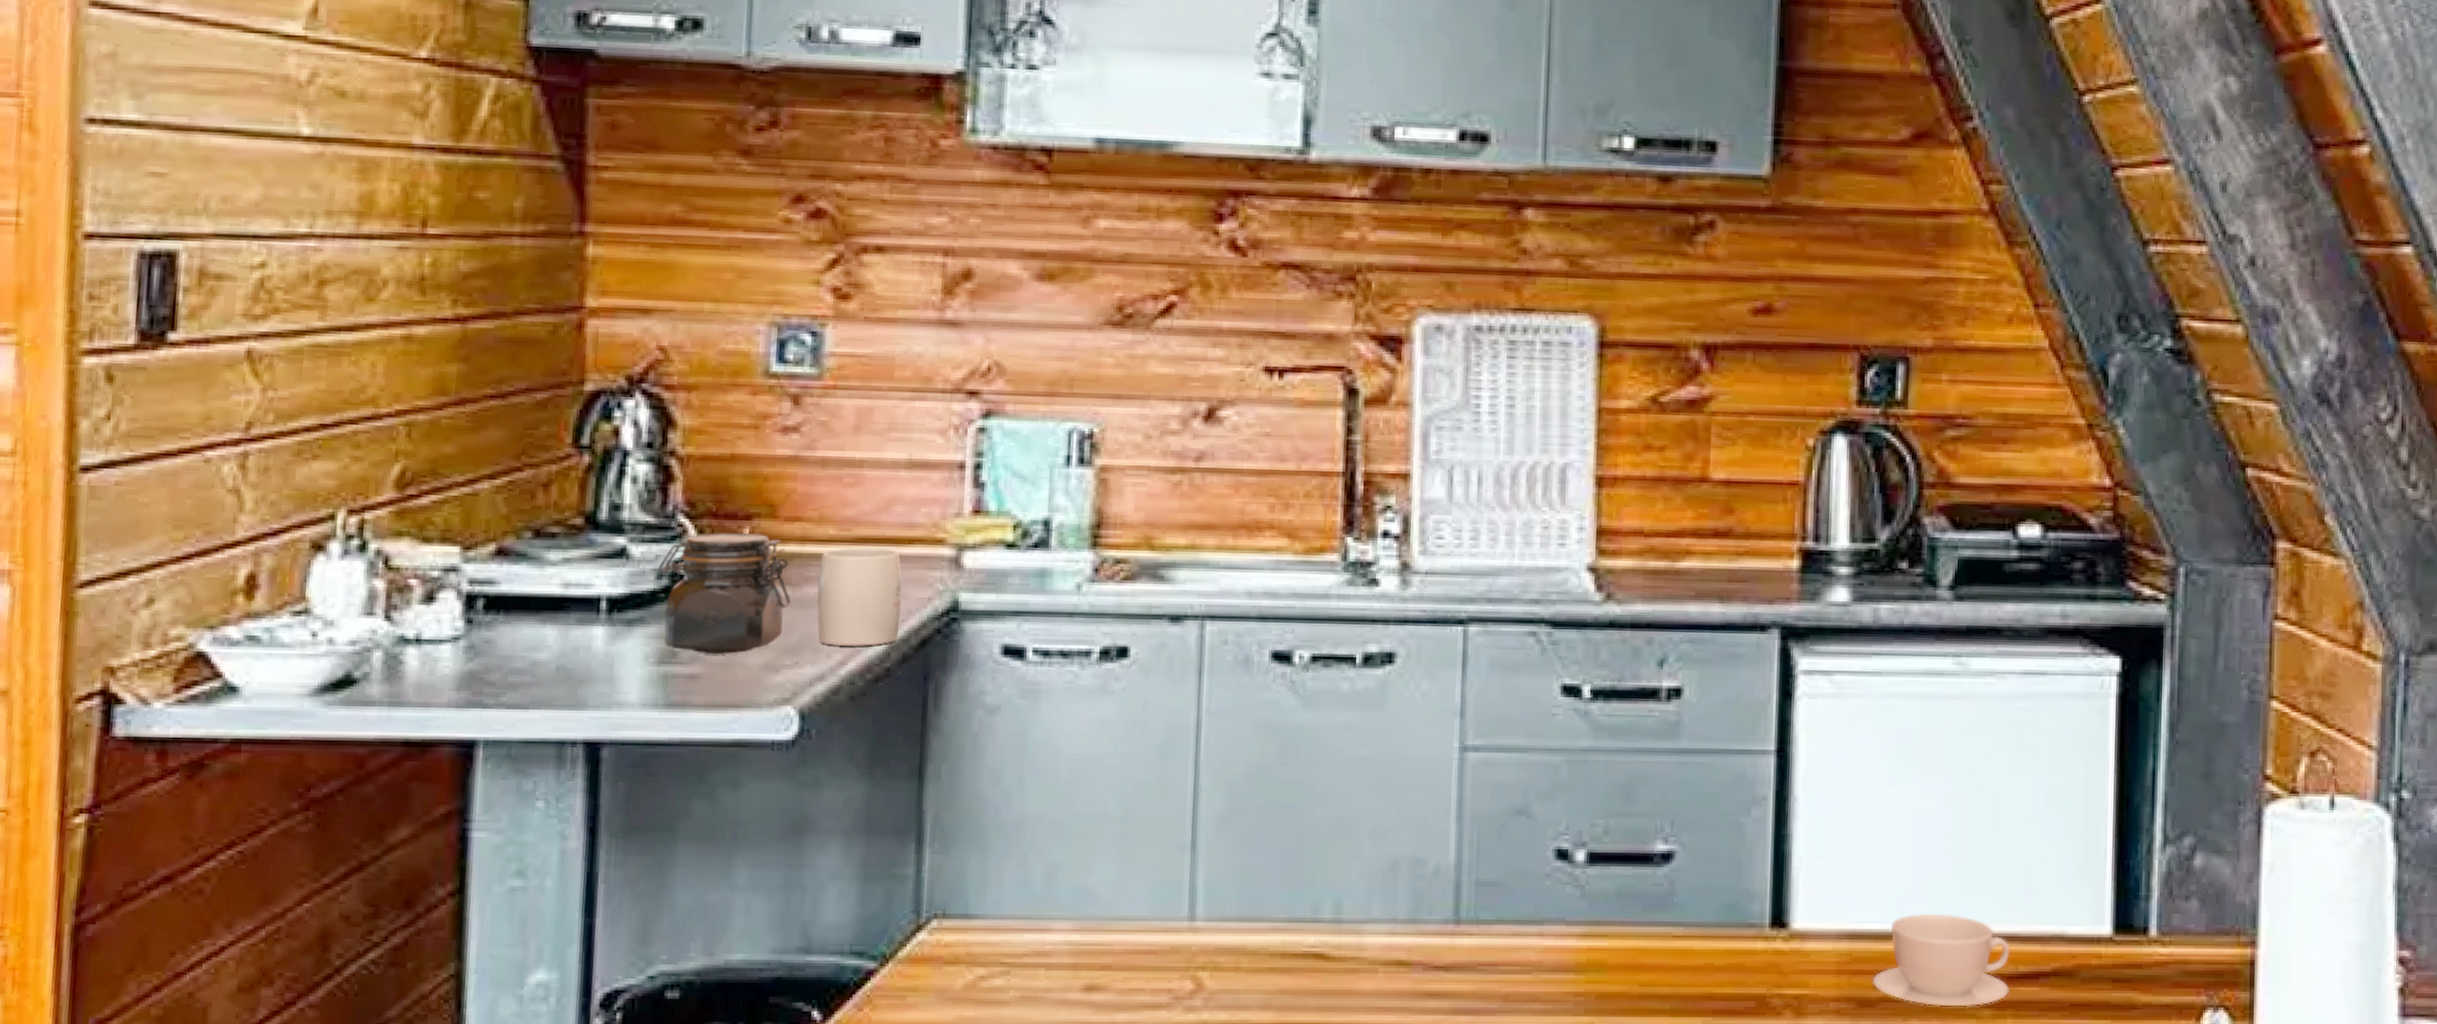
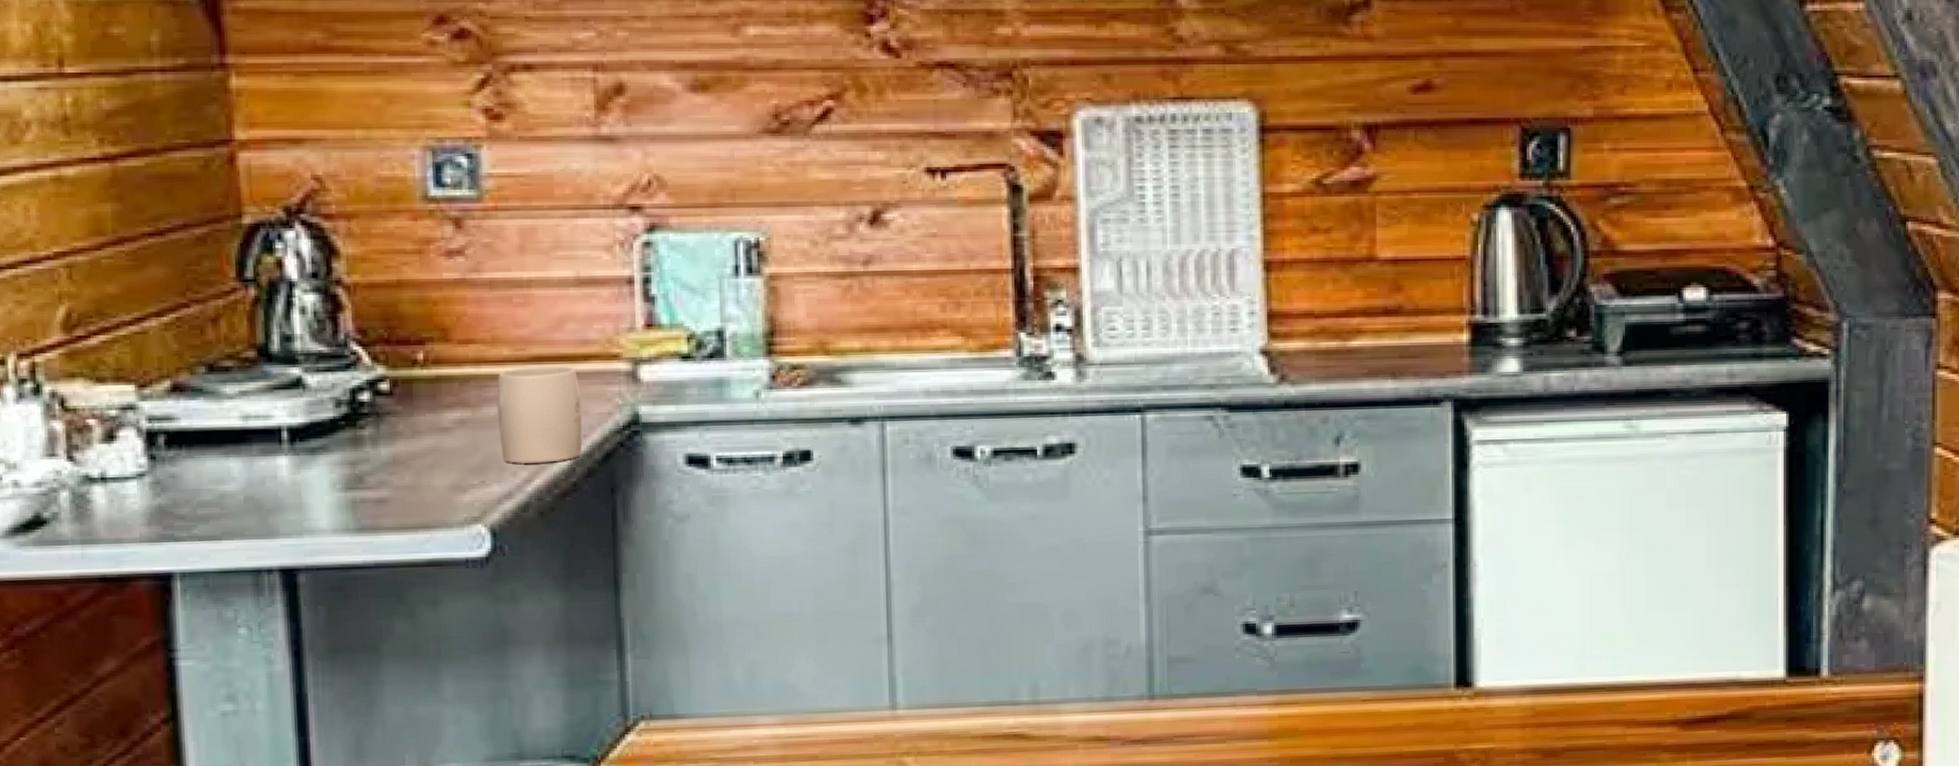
jar: present [657,533,791,655] -> none [335,358,472,478]
teacup: present [1872,913,2010,1007] -> none [1555,665,1689,753]

